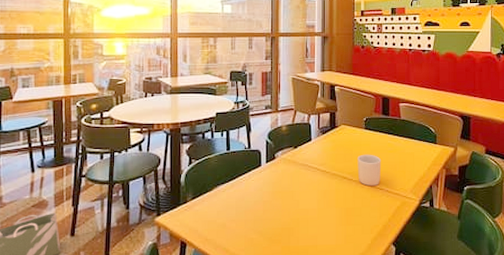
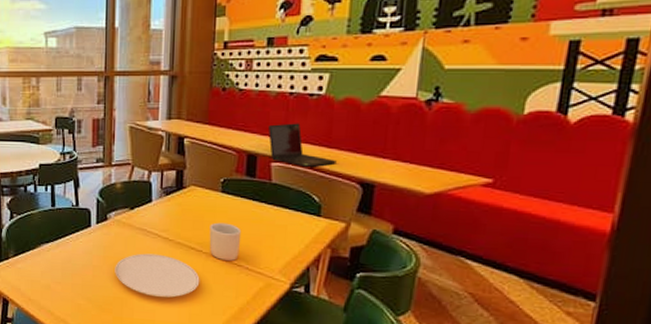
plate: none [282,185,352,224] -> present [115,253,200,298]
laptop: none [396,72,444,106] -> present [268,123,337,168]

